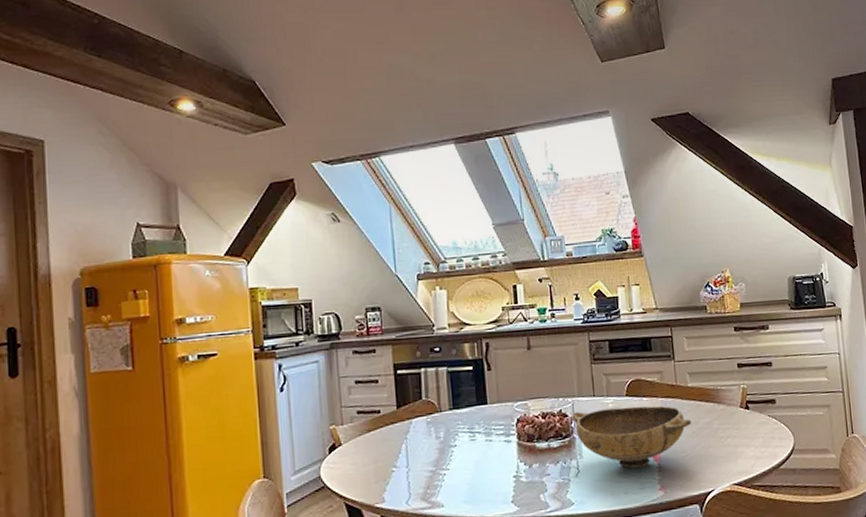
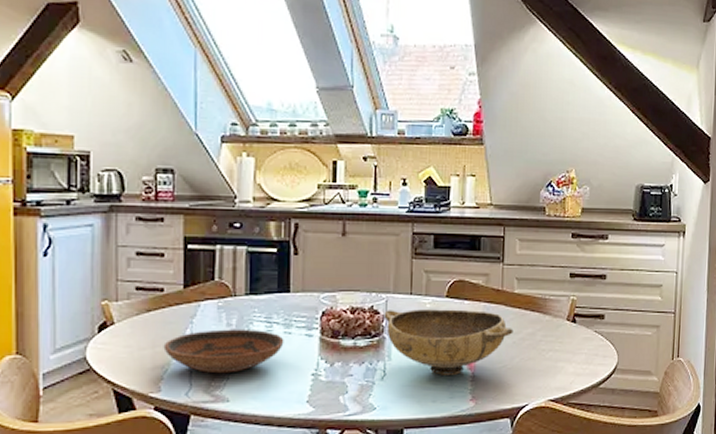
bowl: none [384,440,487,483] -> present [163,329,284,374]

